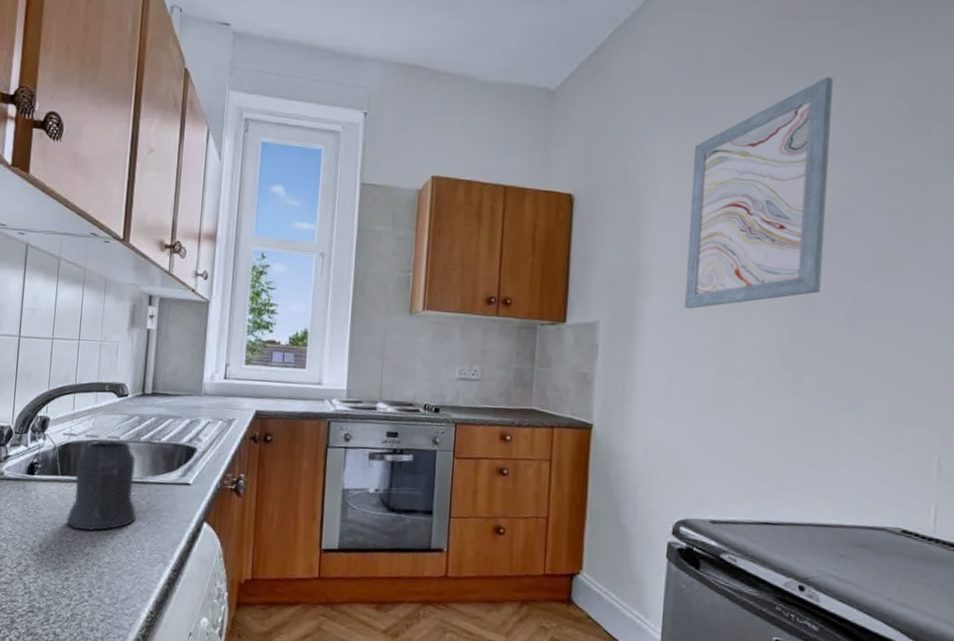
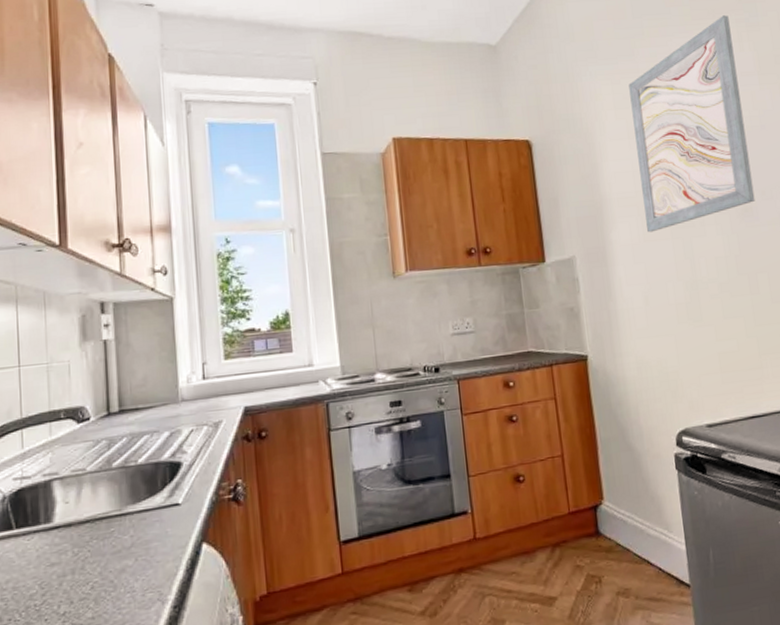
mug: present [65,440,137,531] -> none [29,471,121,589]

